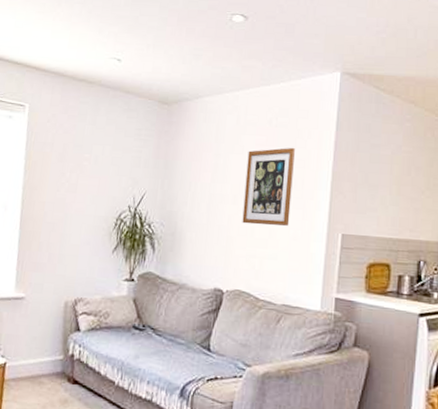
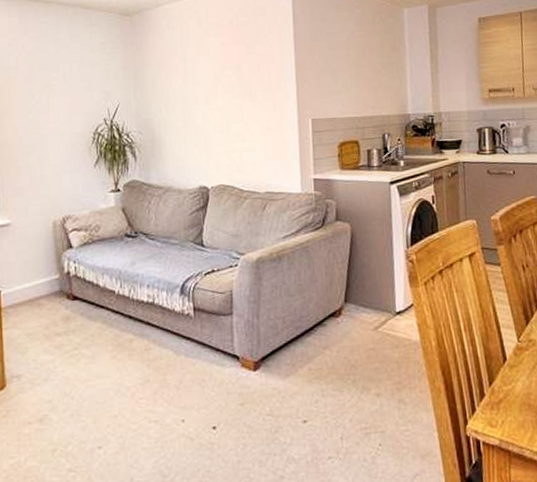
wall art: present [242,147,295,226] -> none [214,43,262,122]

